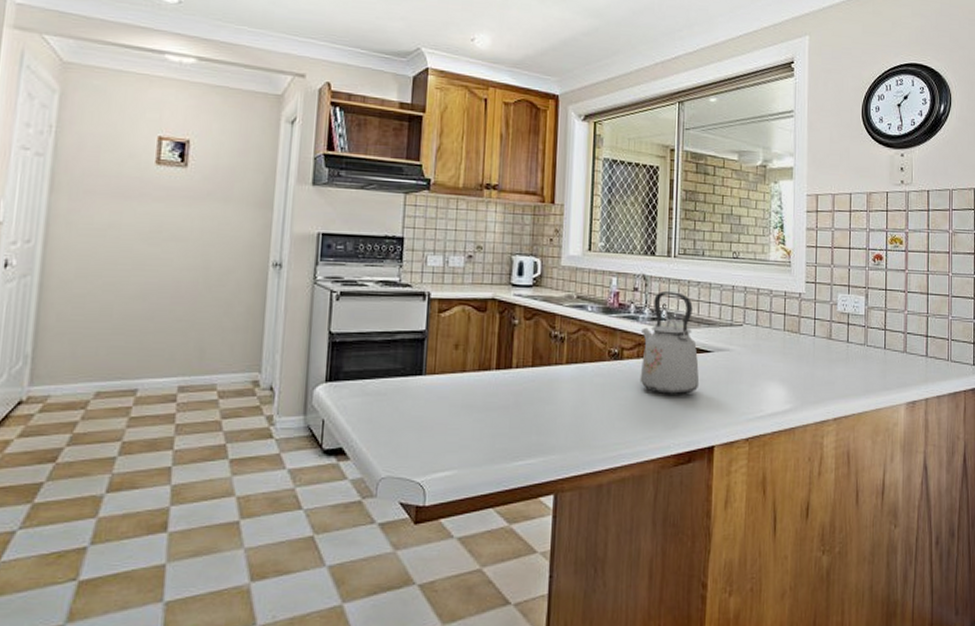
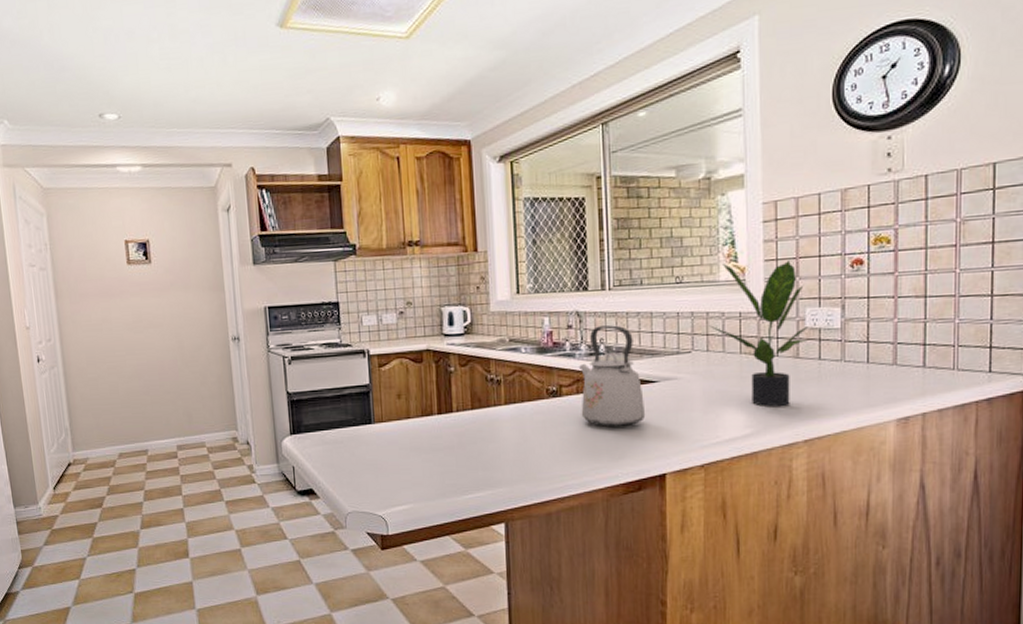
potted plant: none [759,245,839,385] -> present [709,259,808,407]

